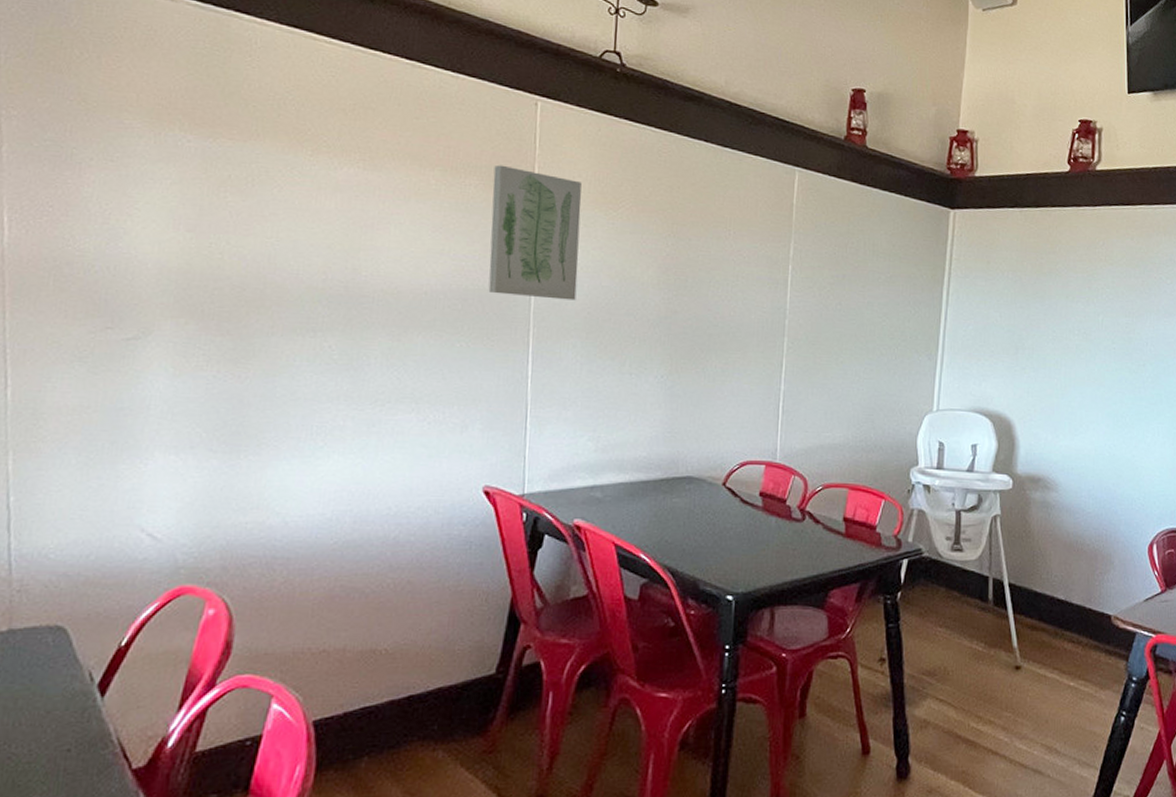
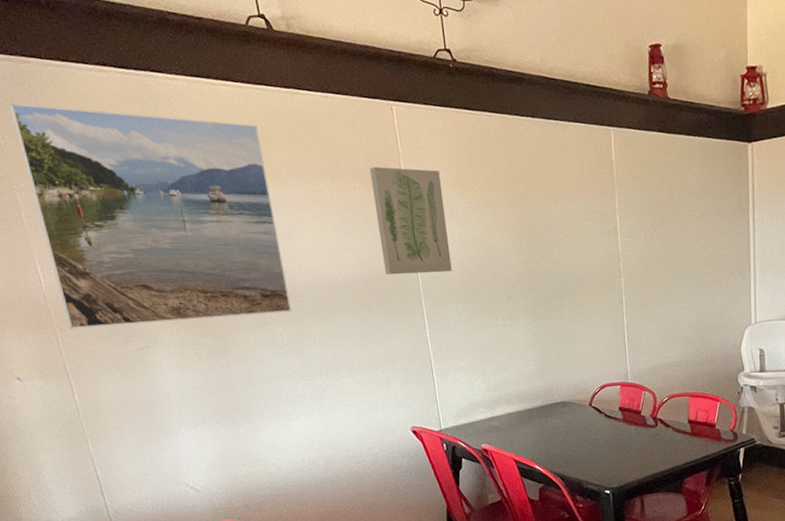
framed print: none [25,13,360,321] -> present [9,102,292,330]

